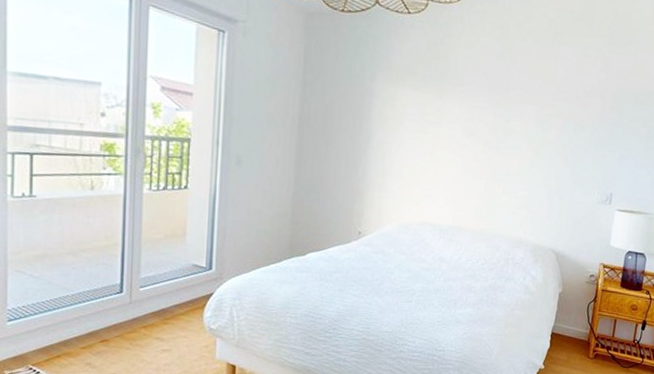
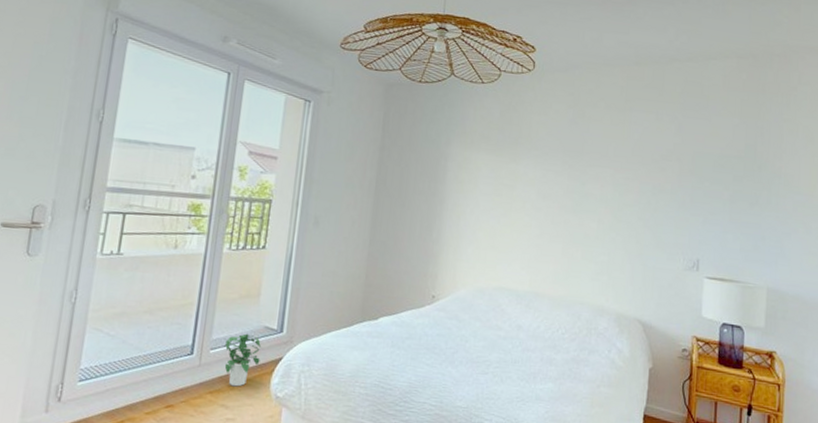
potted plant: none [153,271,192,321] -> present [224,333,262,387]

